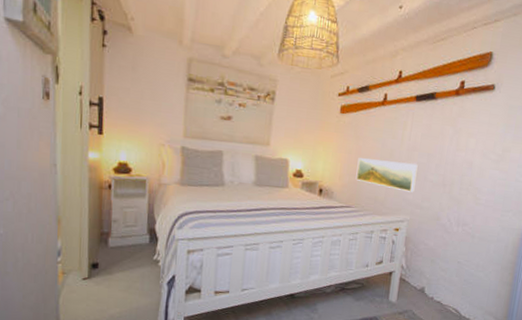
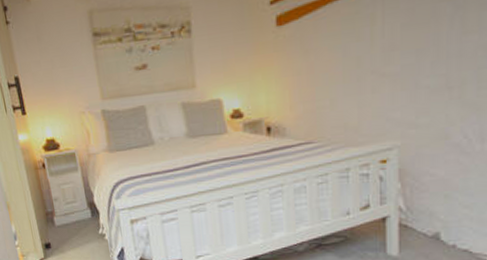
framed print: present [355,158,418,193] -> none [311,68,402,109]

